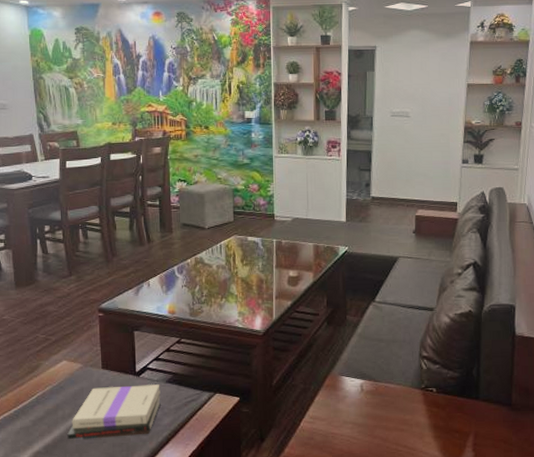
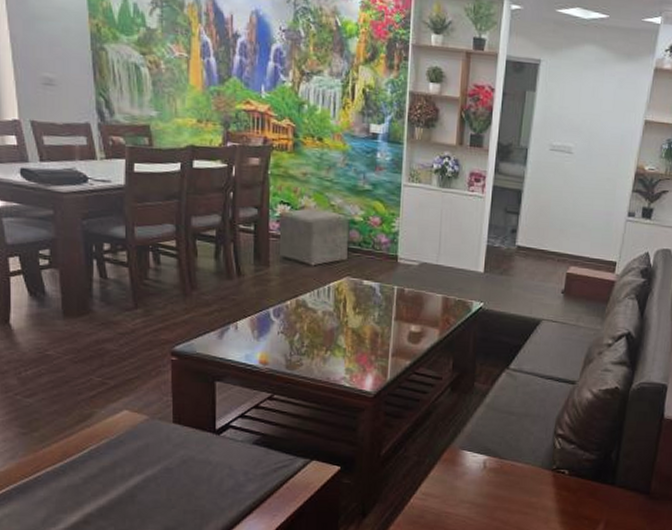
books: present [67,384,161,440] -> none [127,444,245,503]

